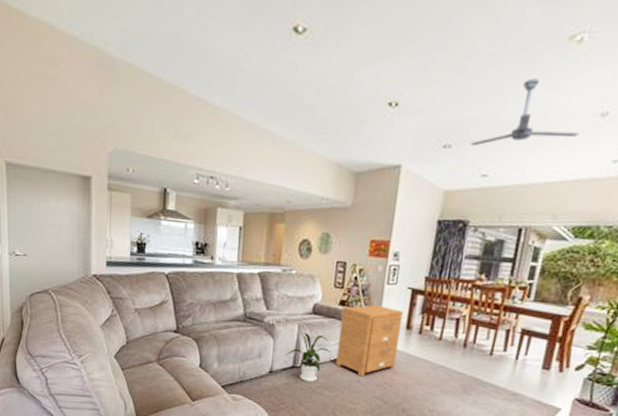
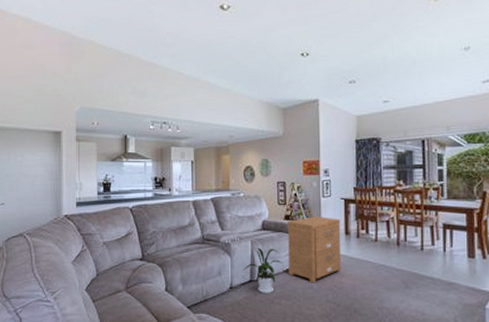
ceiling fan: present [470,78,579,147] -> none [370,27,452,80]

